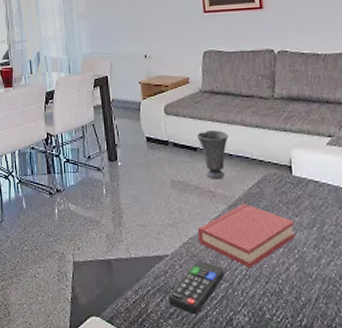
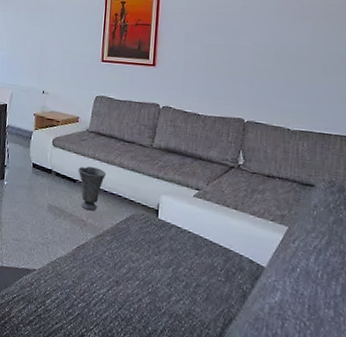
remote control: present [168,260,225,315] -> none [30,278,84,326]
hardback book: present [197,204,295,269] -> none [64,236,153,295]

